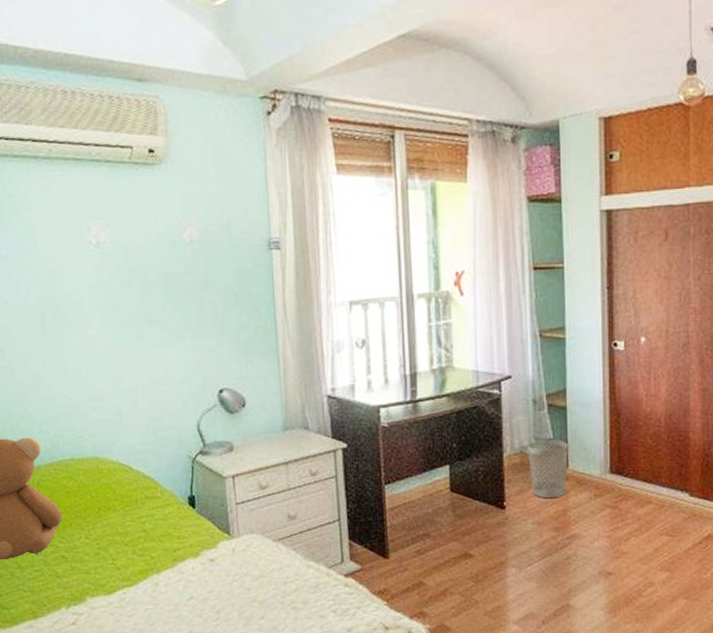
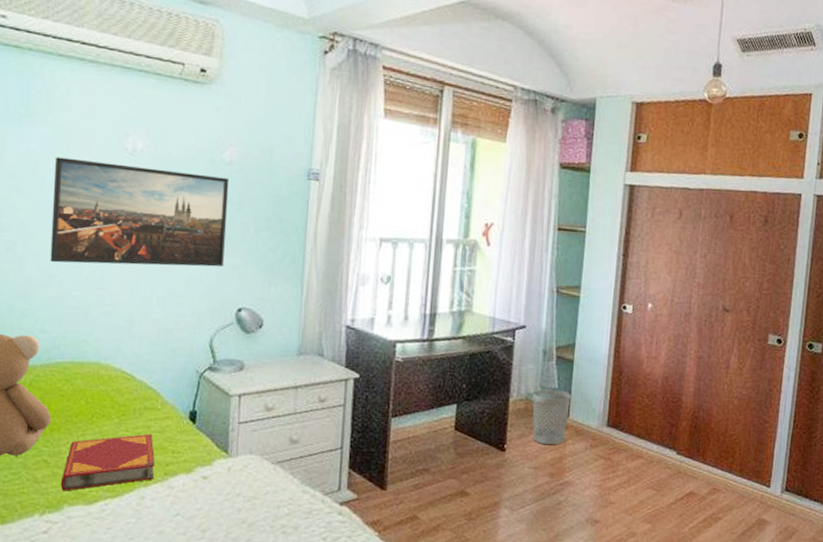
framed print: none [27,258,199,364] -> present [50,157,230,267]
hardback book: none [79,522,165,584] -> present [60,433,155,491]

